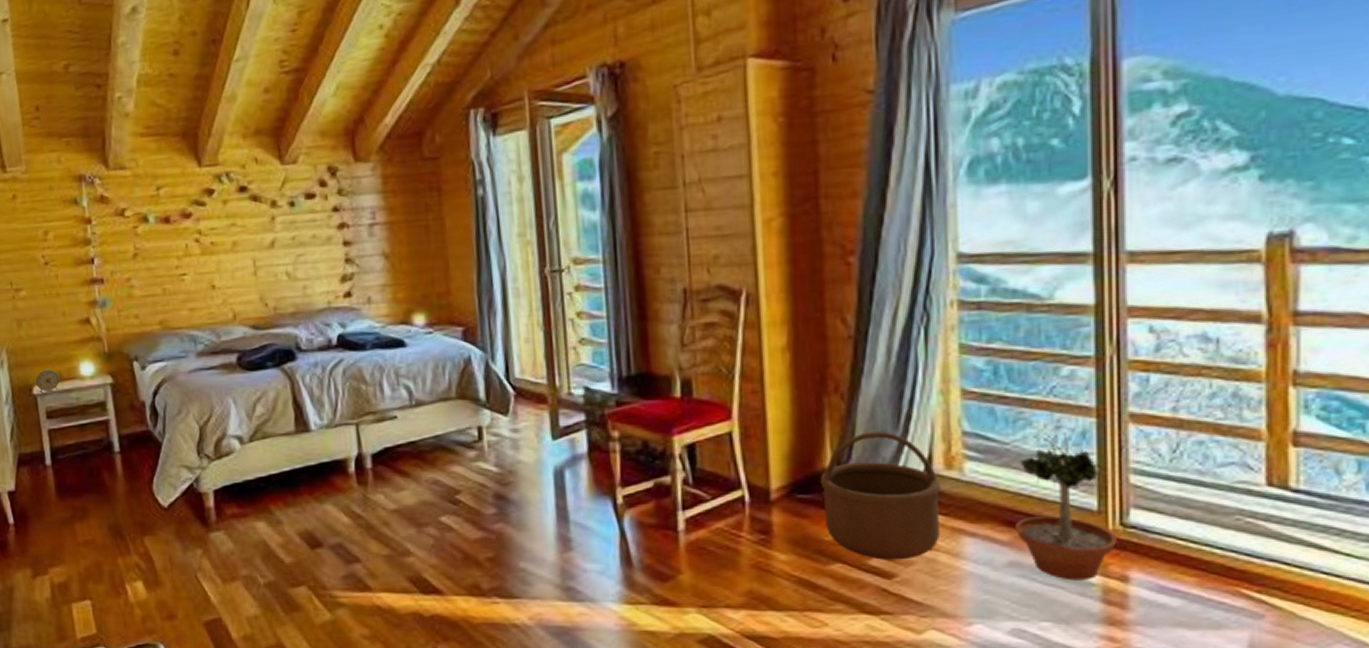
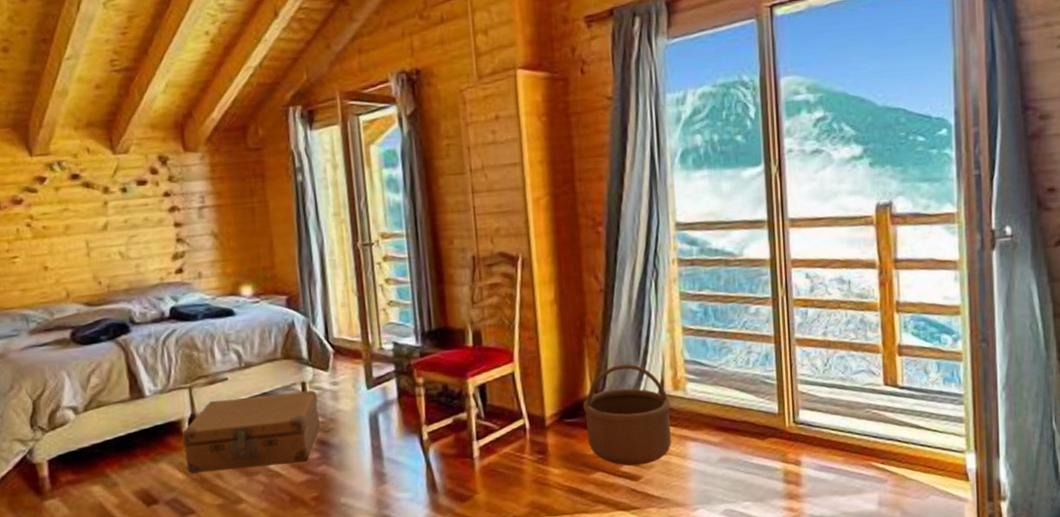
suitcase: none [347,436,498,519] -> present [182,390,320,474]
potted tree: present [1014,432,1117,581] -> none [723,356,792,468]

